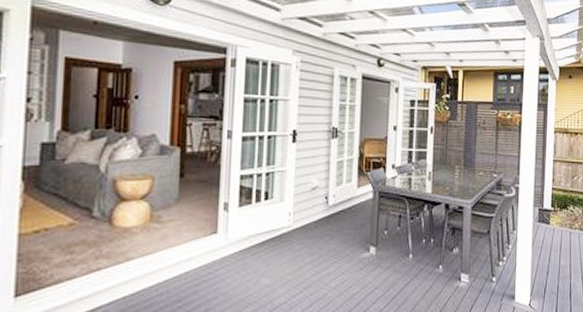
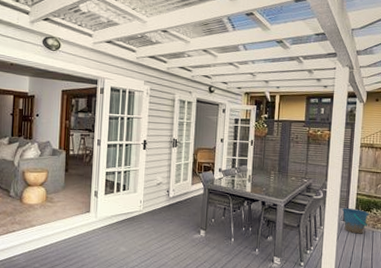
bucket: none [536,206,566,237] -> present [342,208,370,234]

